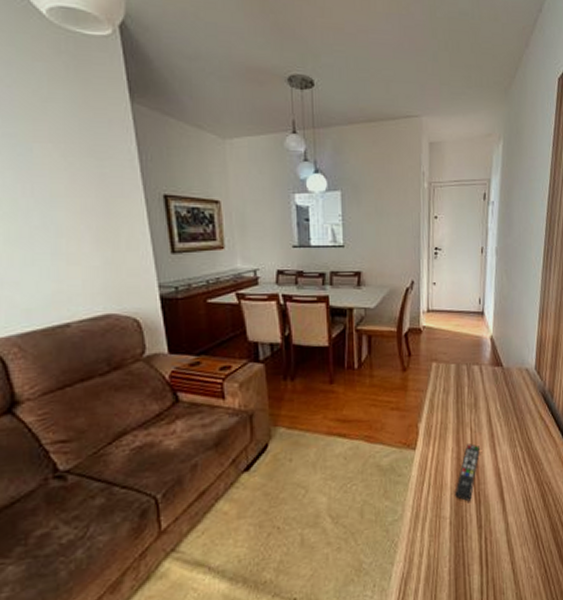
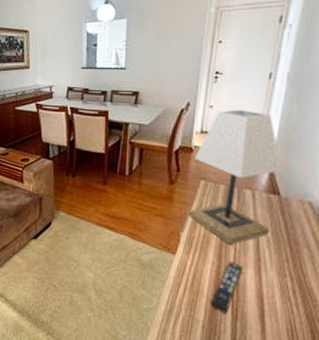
lamp: none [424,285,501,427] -> present [188,109,282,245]

